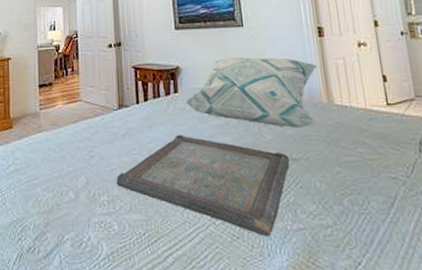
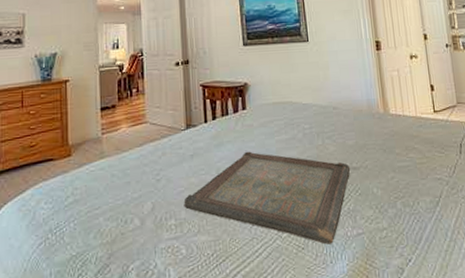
decorative pillow: present [185,57,317,129] -> none [253,71,375,139]

